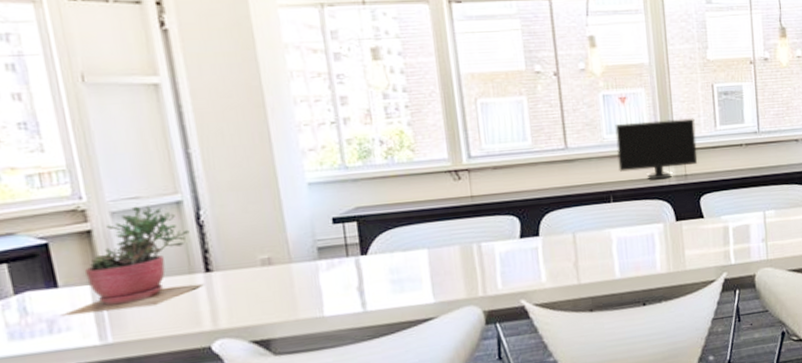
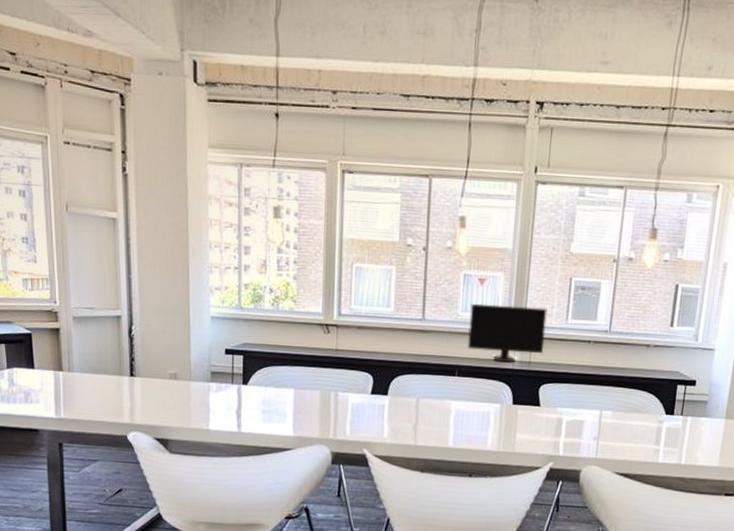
succulent plant: present [61,205,204,317] -> none [34,315,128,396]

